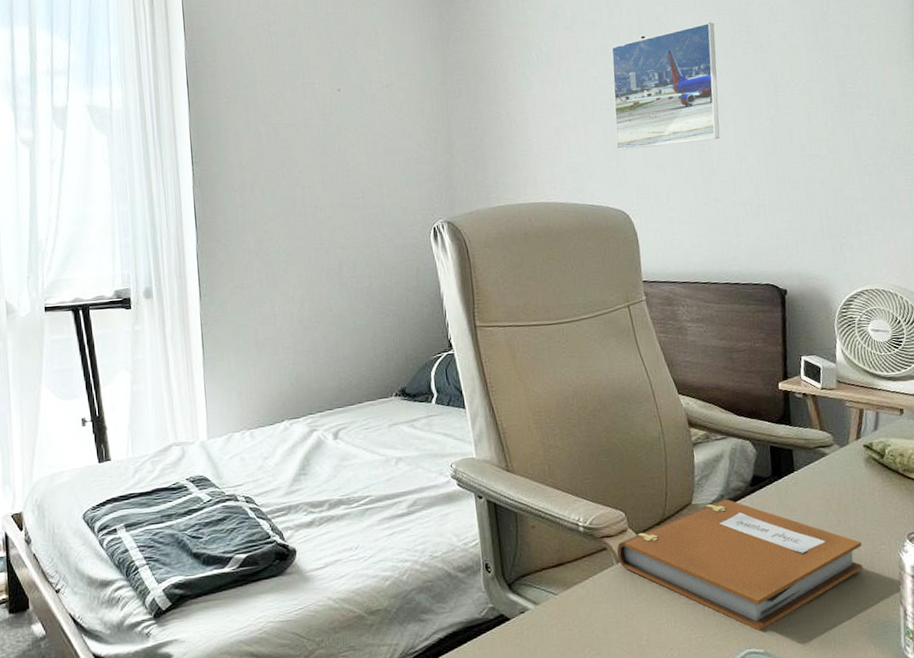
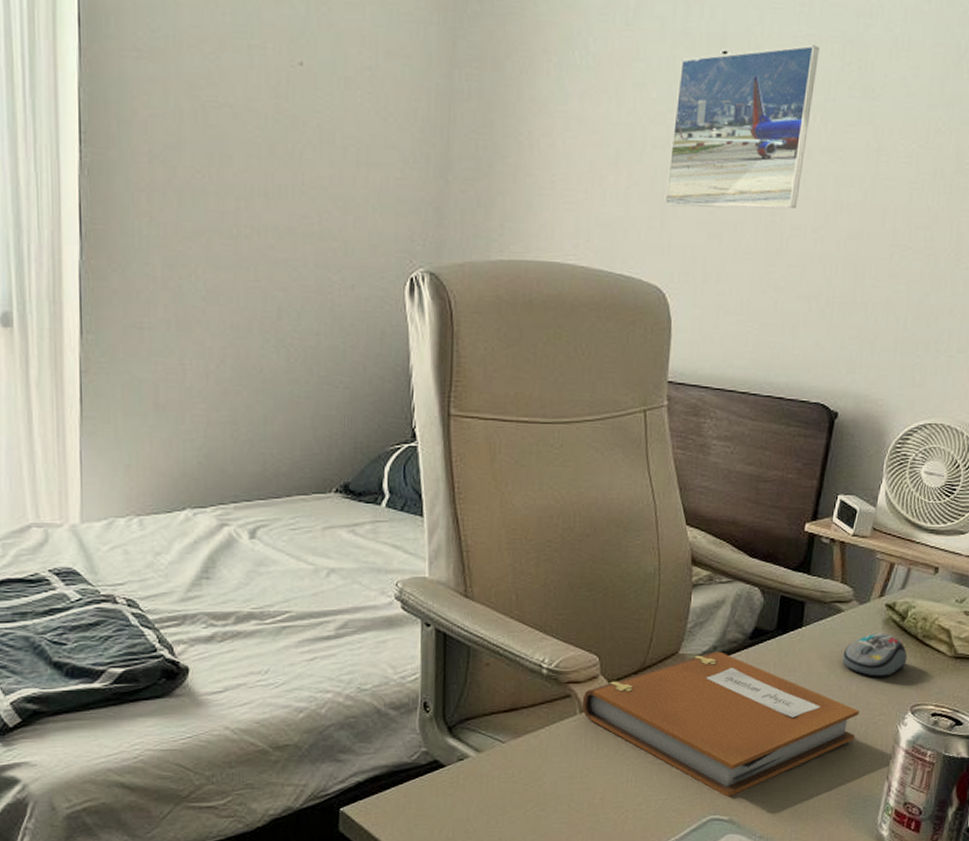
computer mouse: none [835,470,894,511] -> present [842,632,908,677]

